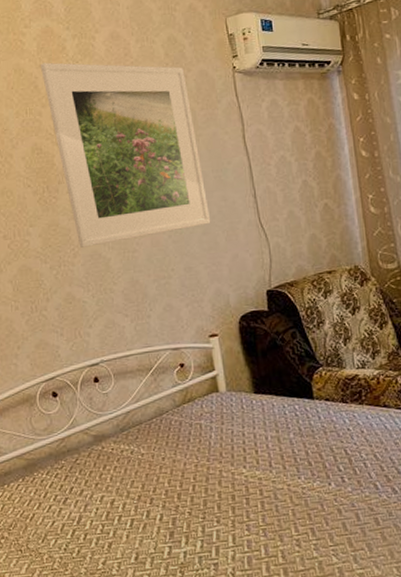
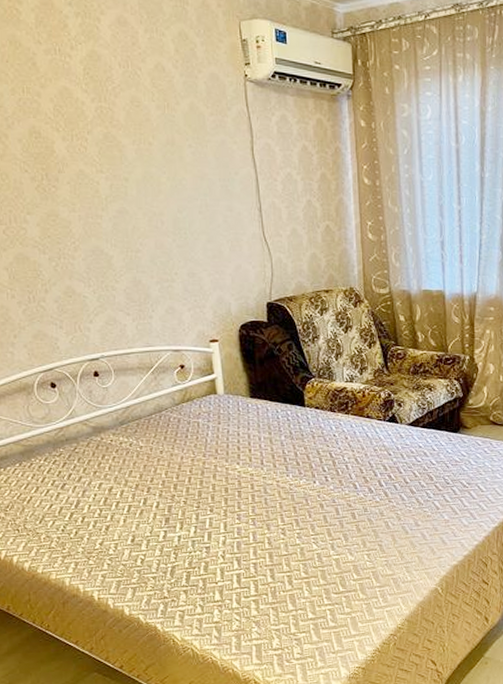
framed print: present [40,62,211,248] -> none [38,38,216,242]

